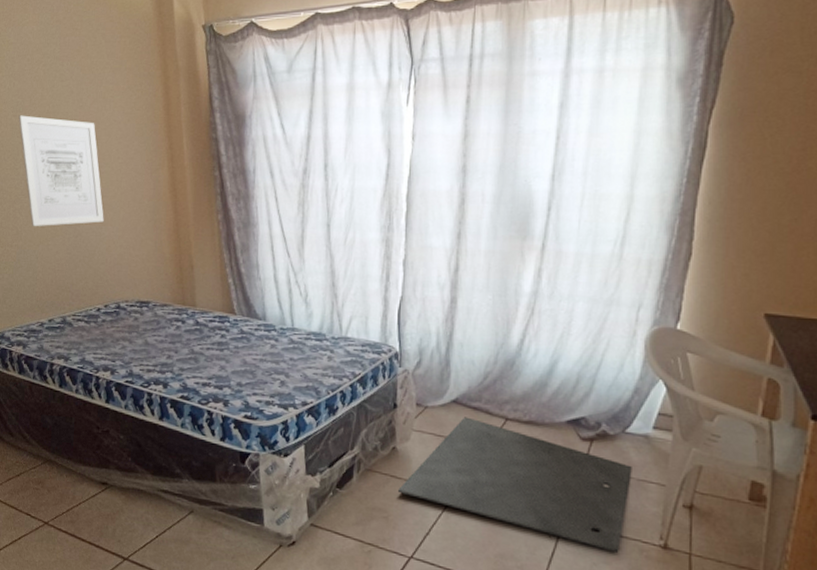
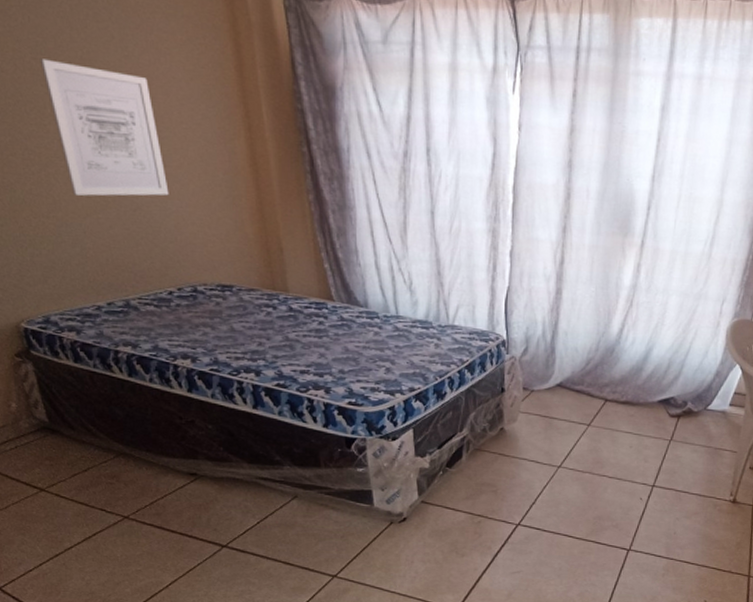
door mat: present [398,417,632,553] -> none [506,399,711,508]

